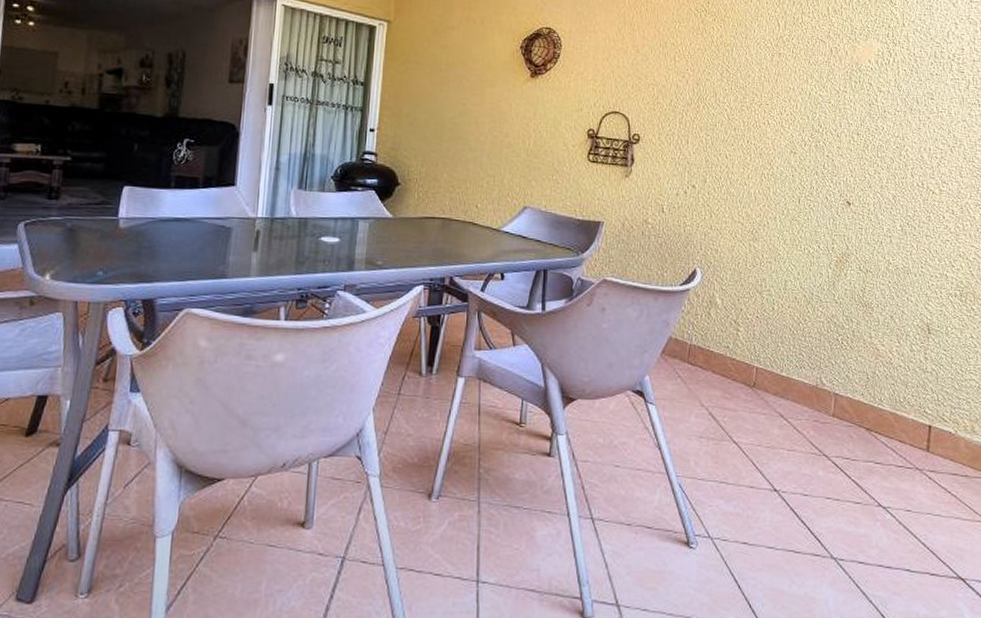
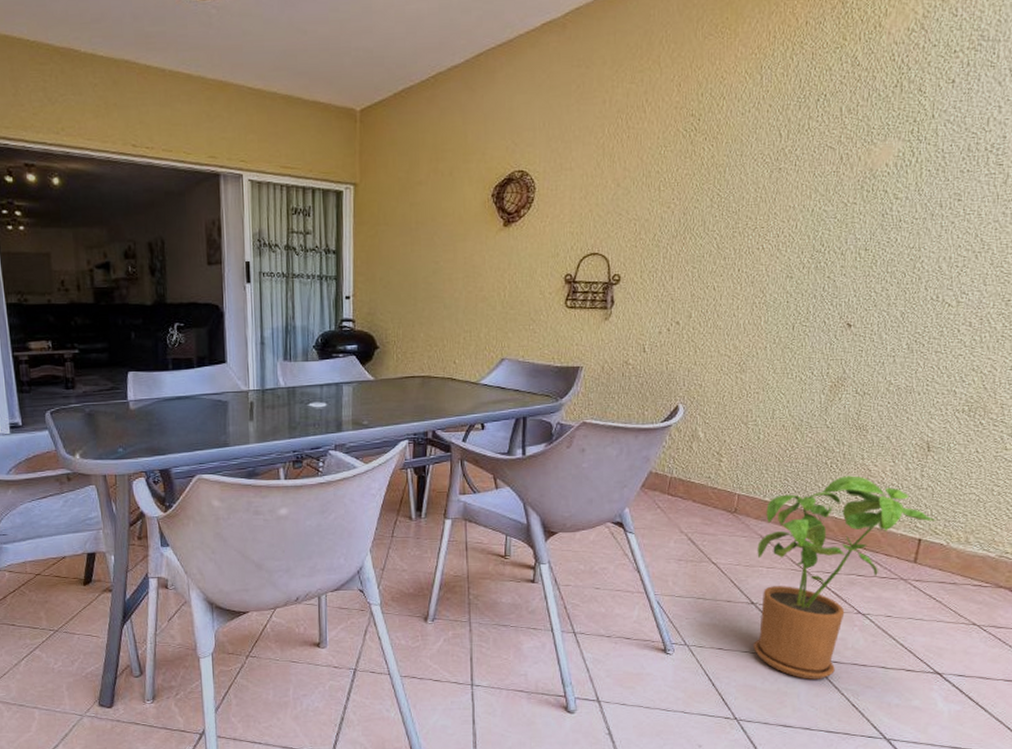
house plant: none [777,354,943,583] -> present [754,475,936,679]

